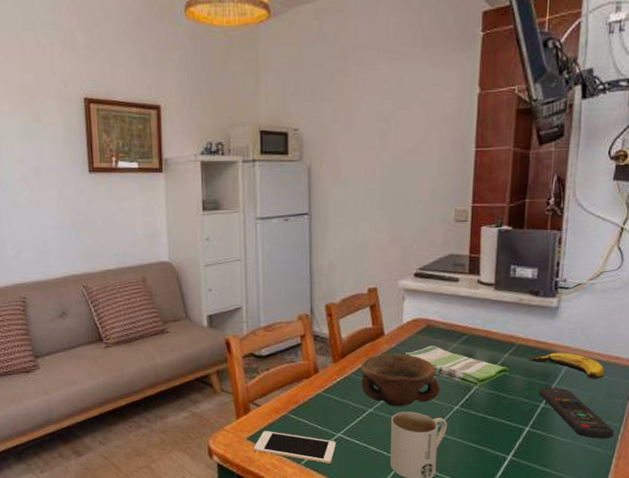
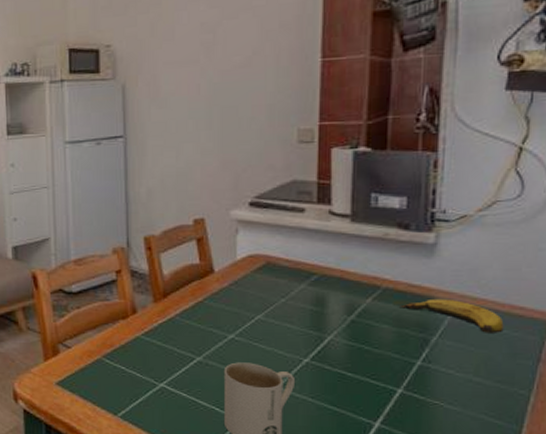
cell phone: present [253,431,336,464] -> none [63,376,158,418]
bowl: present [361,354,441,407] -> none [187,294,286,357]
dish towel: present [406,345,509,387] -> none [241,286,372,336]
remote control: present [540,387,614,439] -> none [415,341,521,409]

